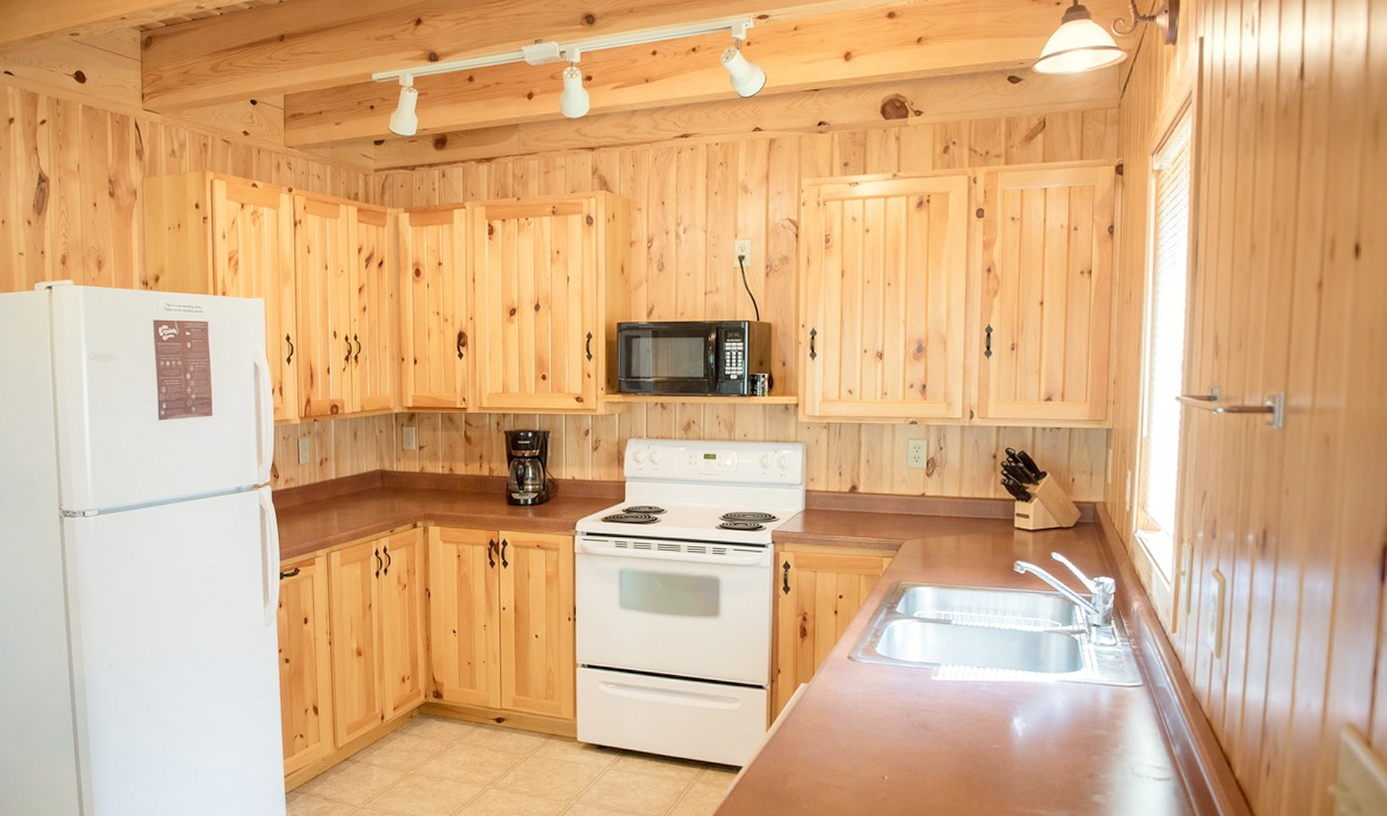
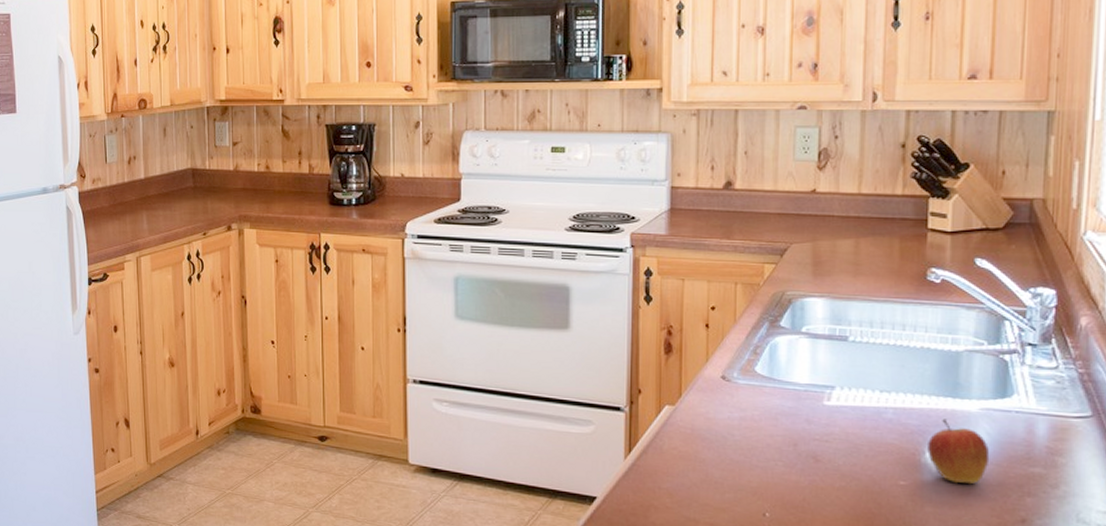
fruit: none [1015,690,1064,745] -> present [927,419,990,484]

